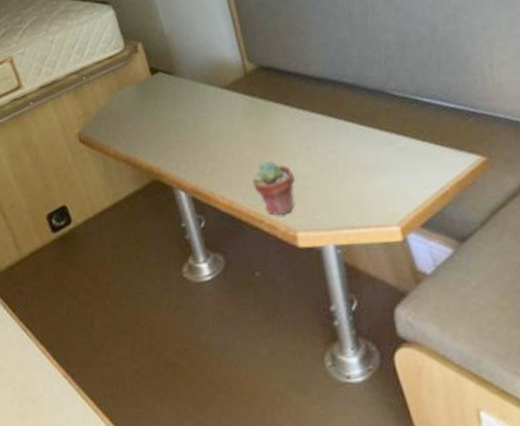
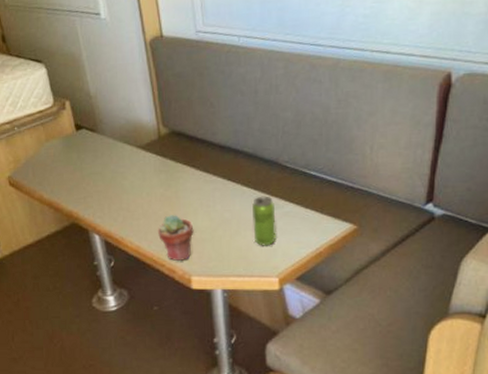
beverage can: none [360,130,393,190] -> present [252,196,276,246]

